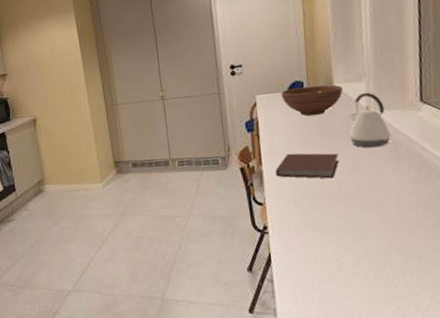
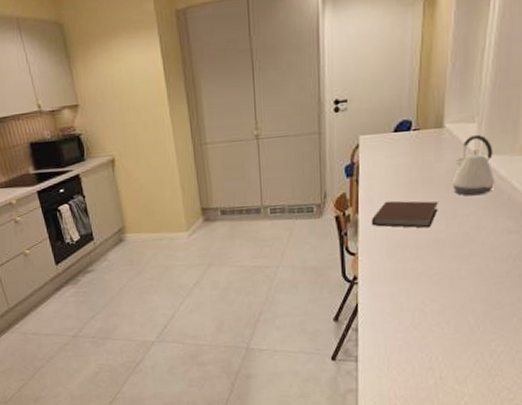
fruit bowl: present [280,84,343,116] -> none [386,125,453,161]

